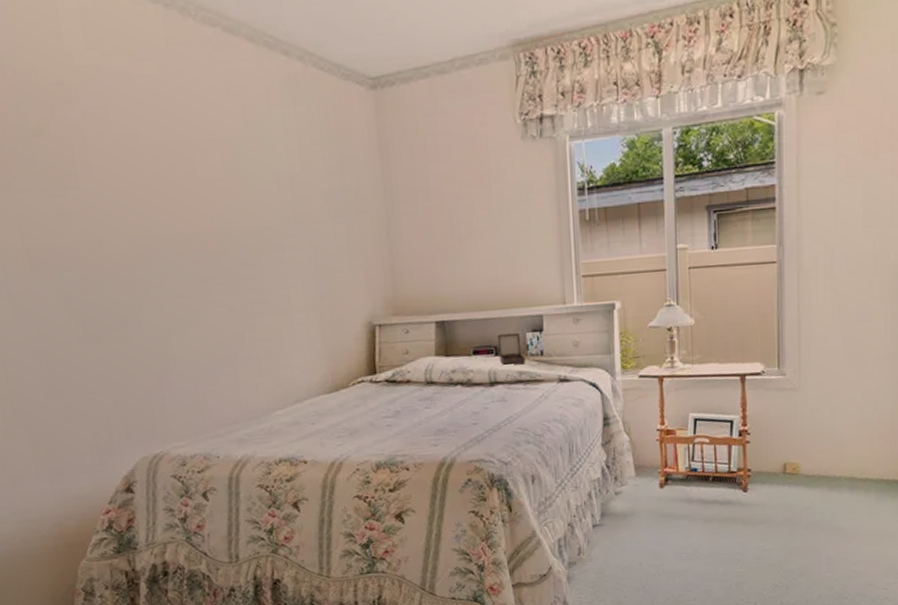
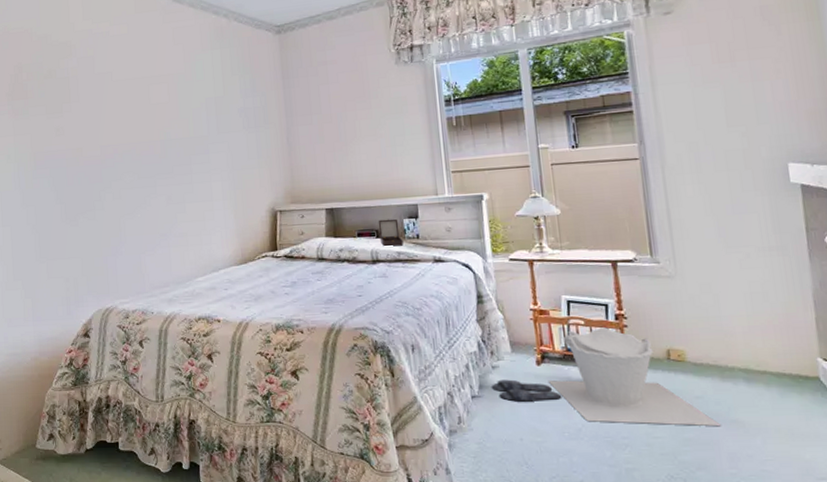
slippers: none [613,504,681,528] -> present [491,379,561,402]
laundry basket: none [671,444,824,541] -> present [549,327,722,427]

